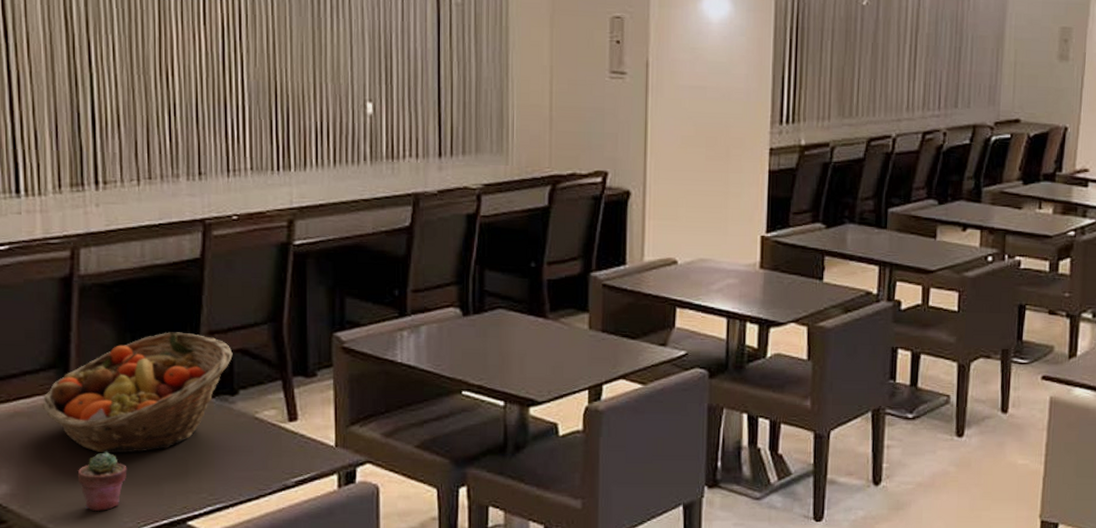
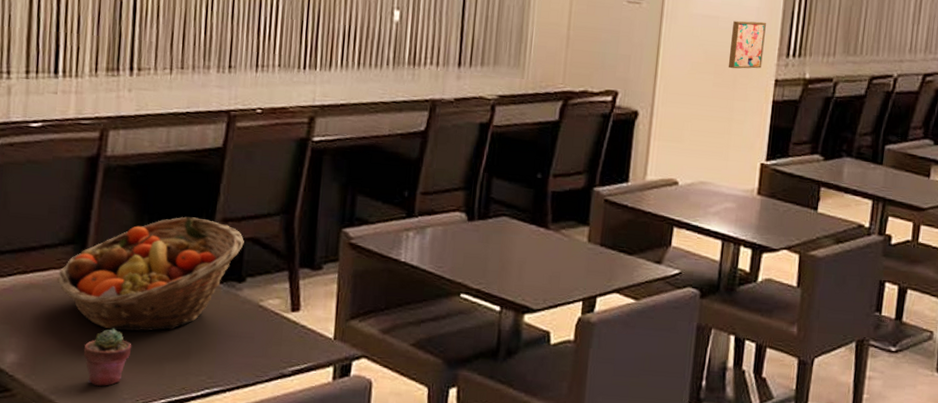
wall art: none [719,89,756,140] -> present [728,21,766,69]

